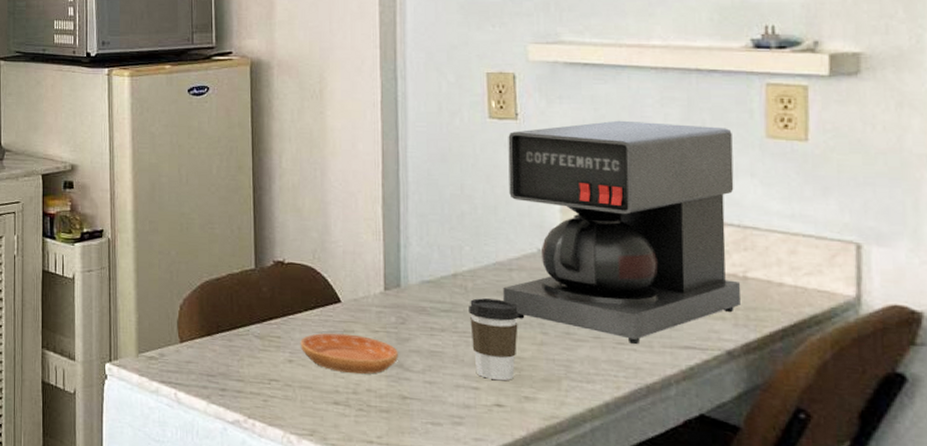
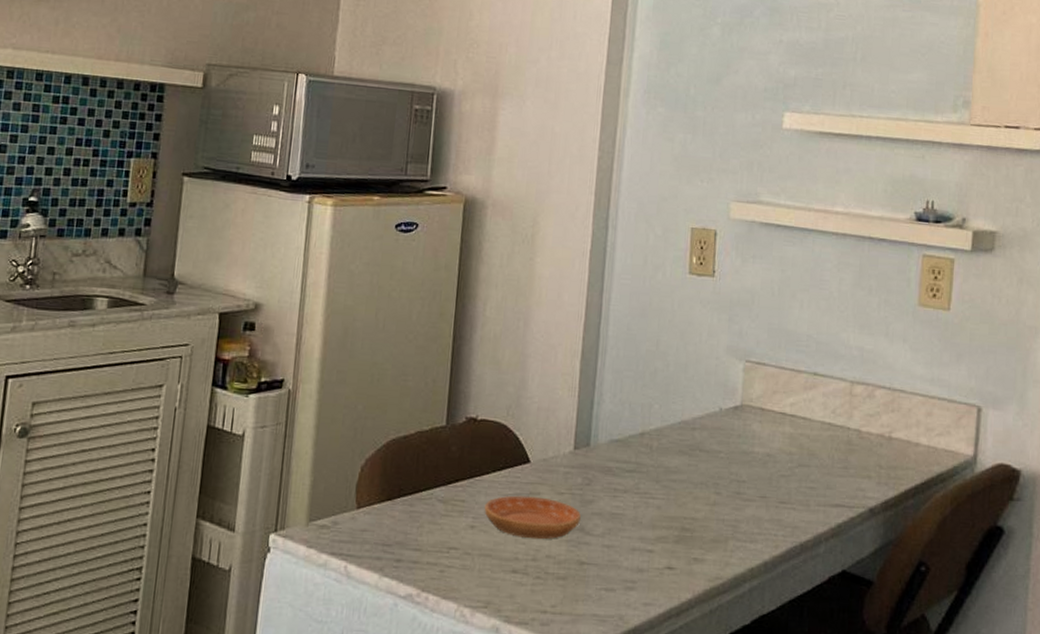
coffee cup: present [469,298,519,381] -> none [651,458,697,543]
coffee maker: present [503,120,741,345] -> none [684,282,892,504]

